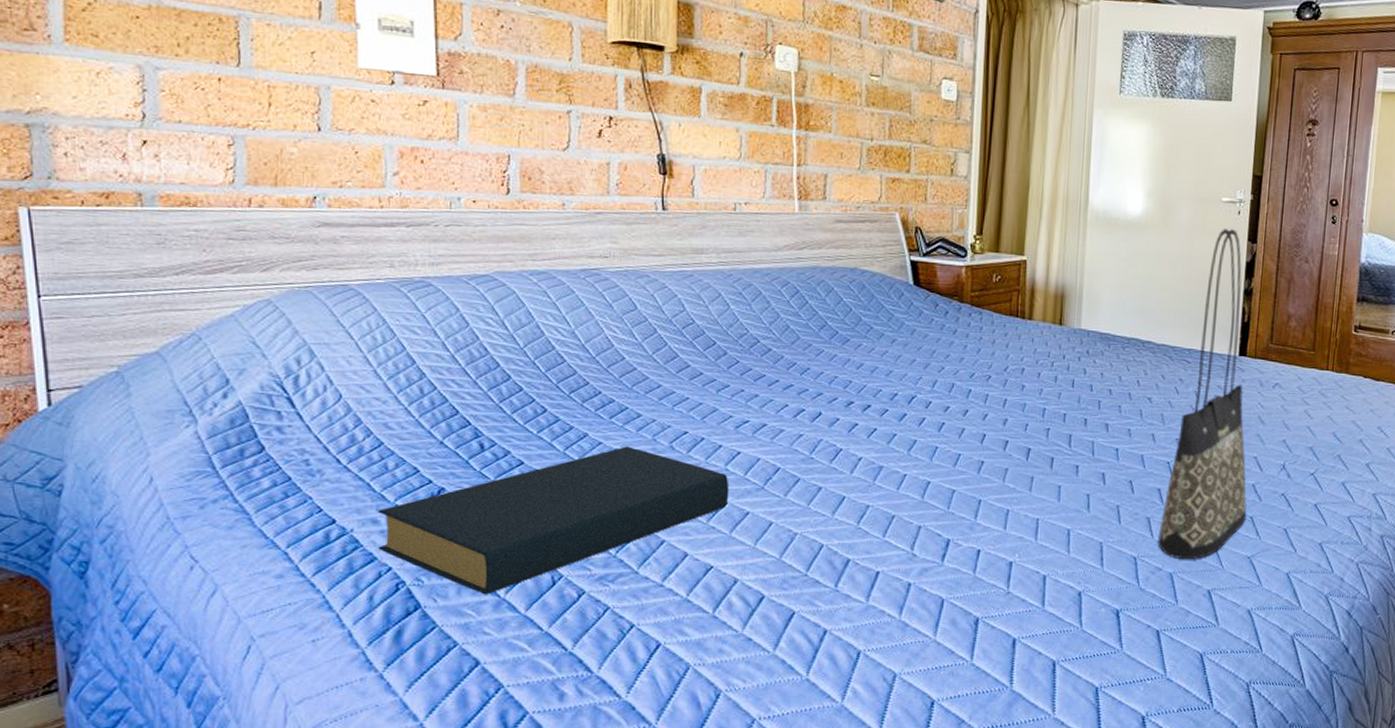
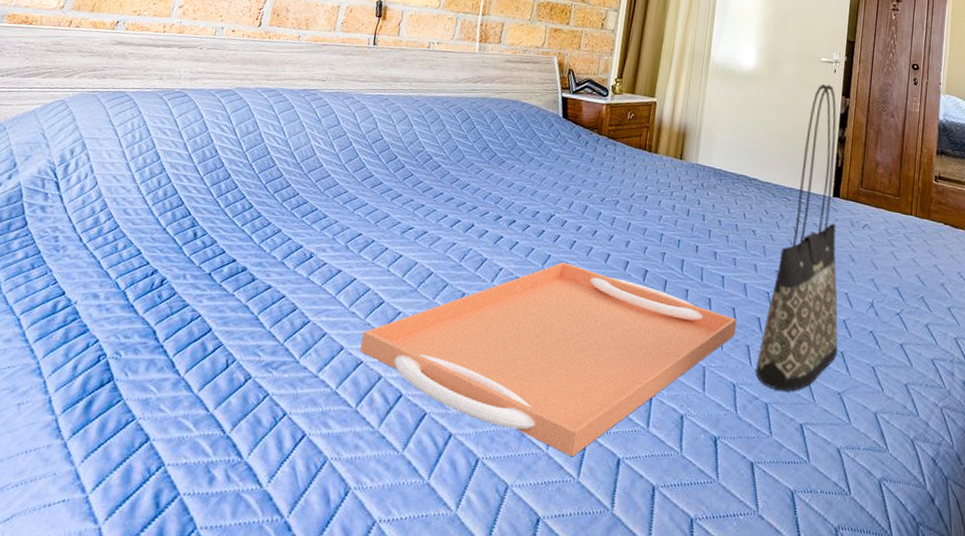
hardback book: present [377,446,729,595] -> none [92,243,389,373]
serving tray: none [708,447,1134,642] -> present [360,262,737,457]

